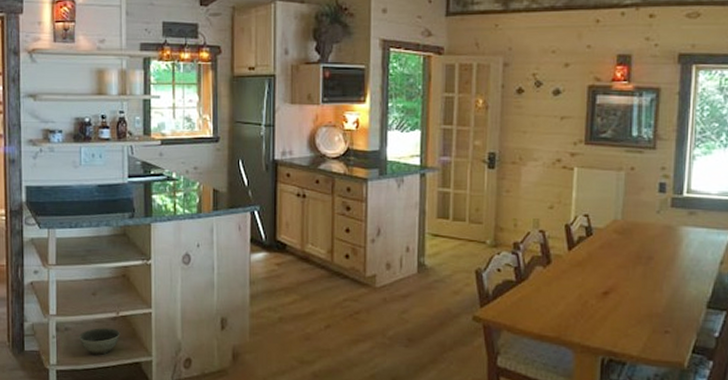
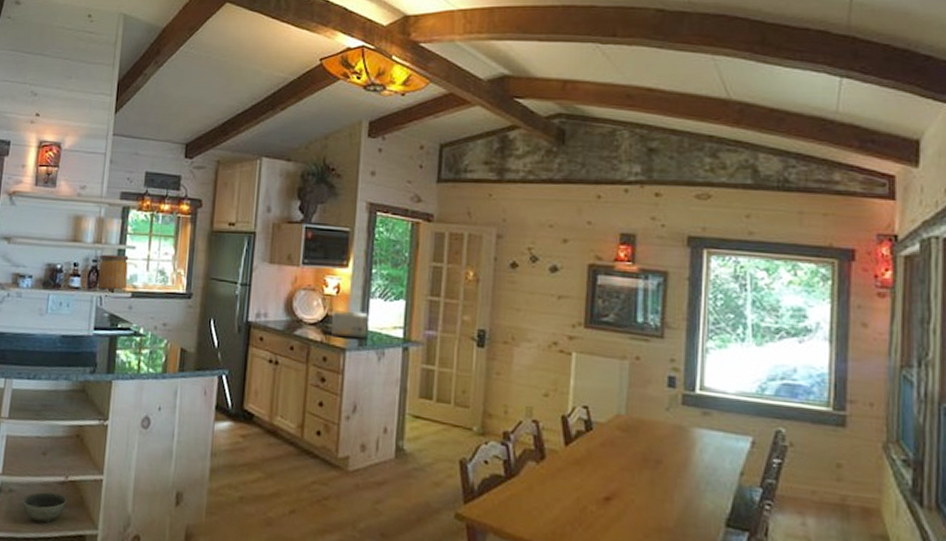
jar: none [126,105,155,139] -> present [98,254,129,290]
toaster: none [352,144,388,170] -> present [330,310,370,340]

